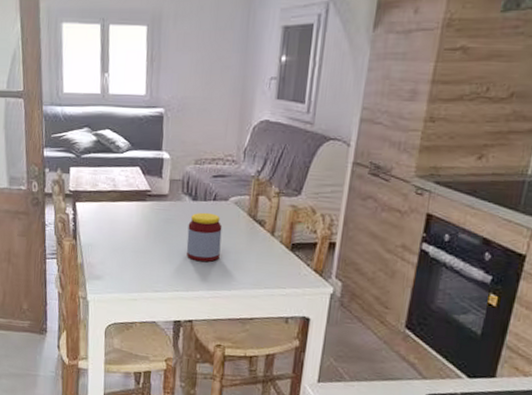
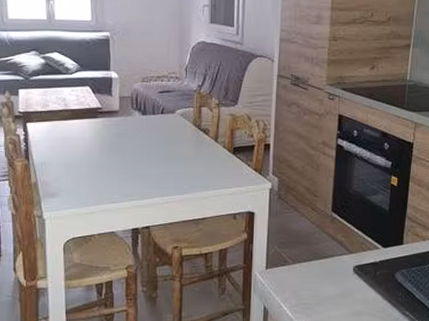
jar: present [186,212,223,262] -> none [139,125,171,171]

